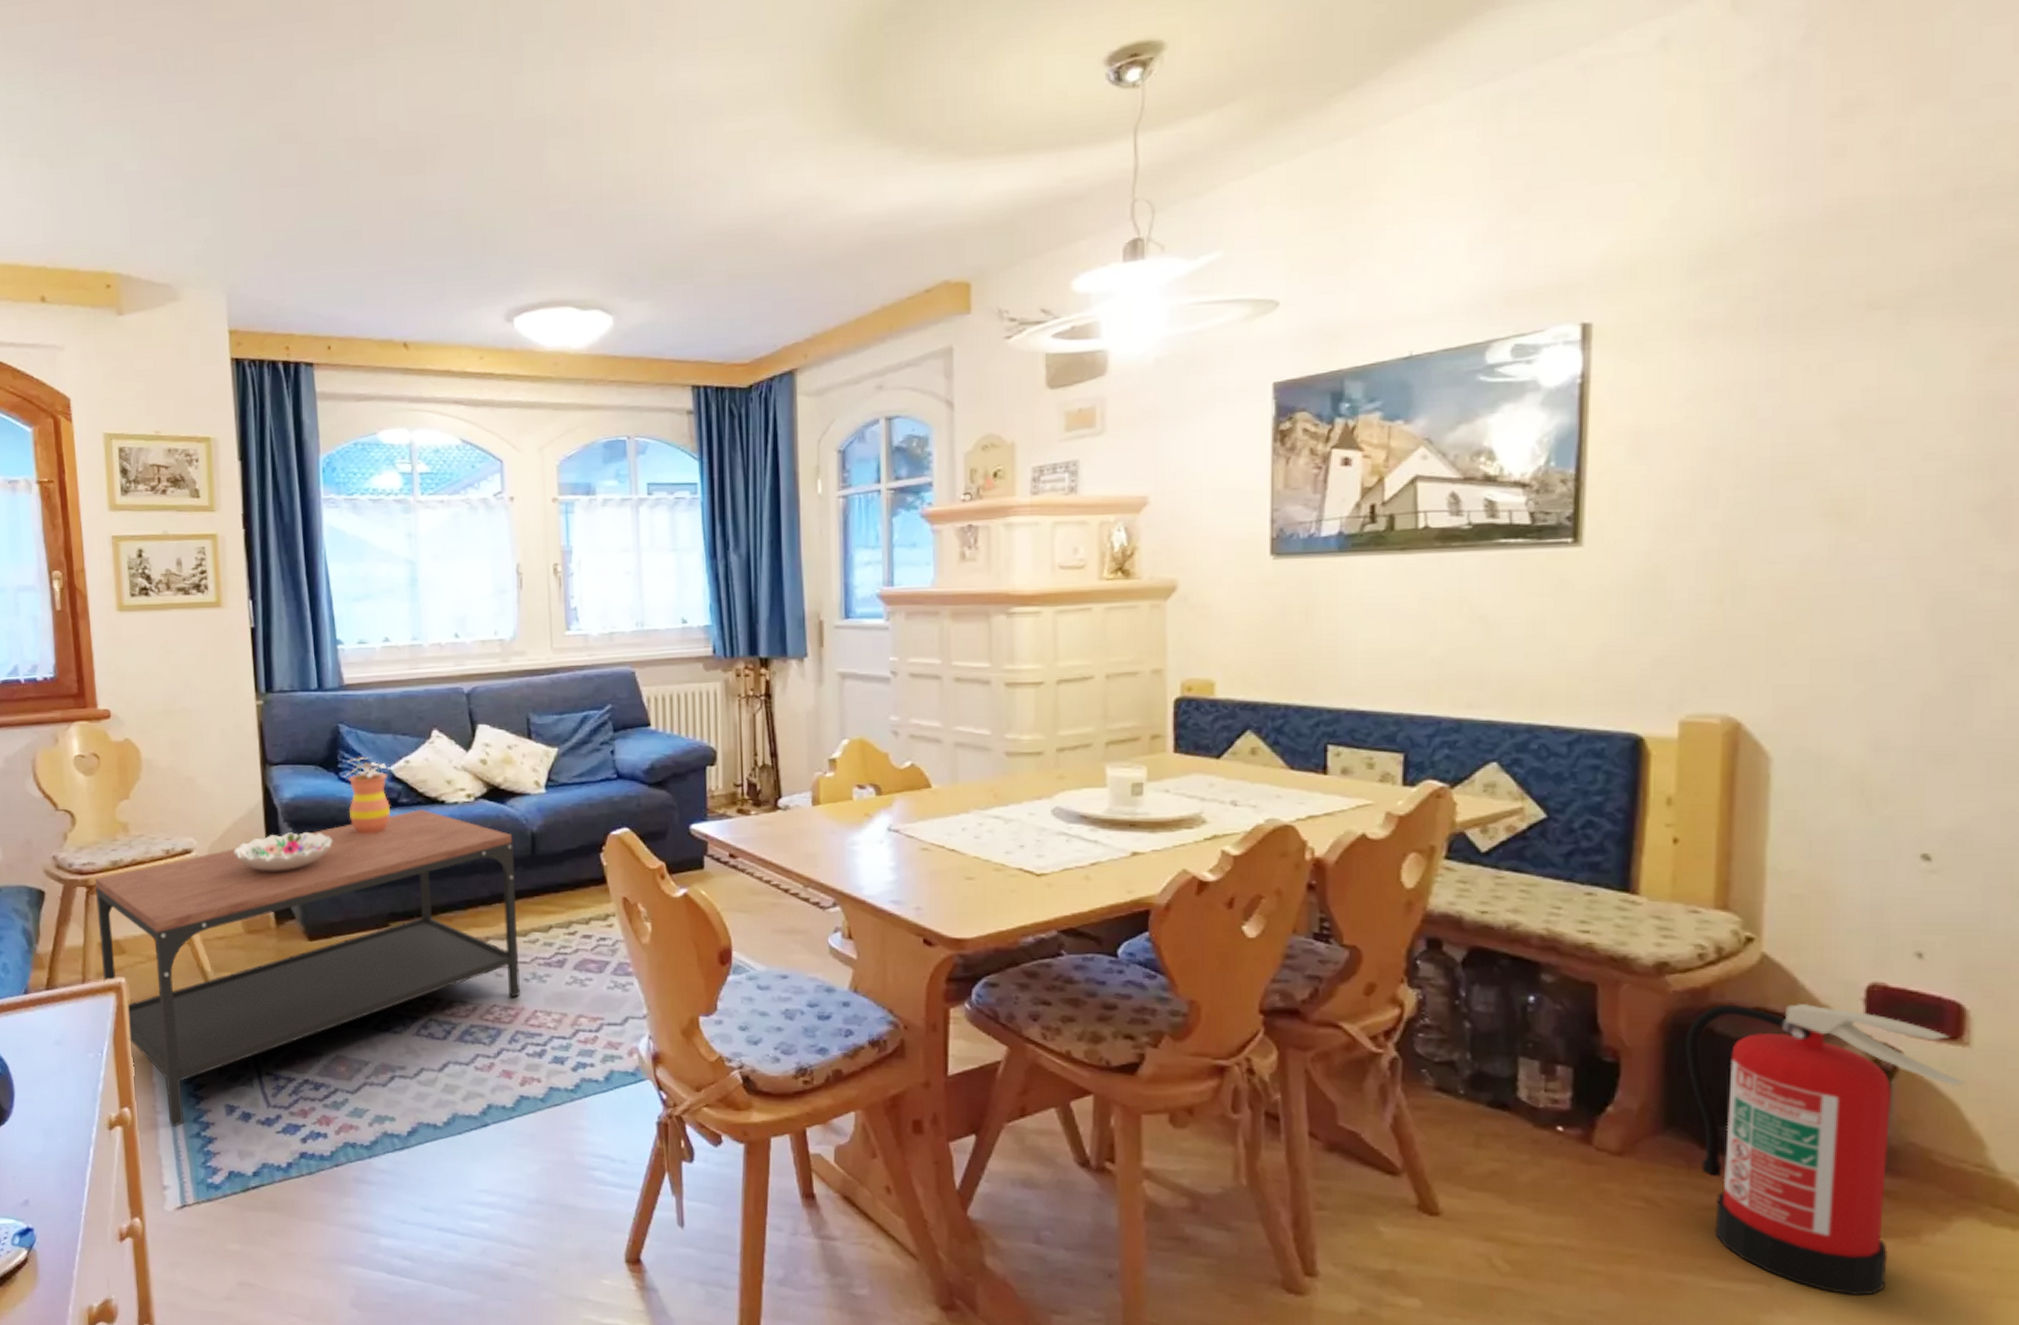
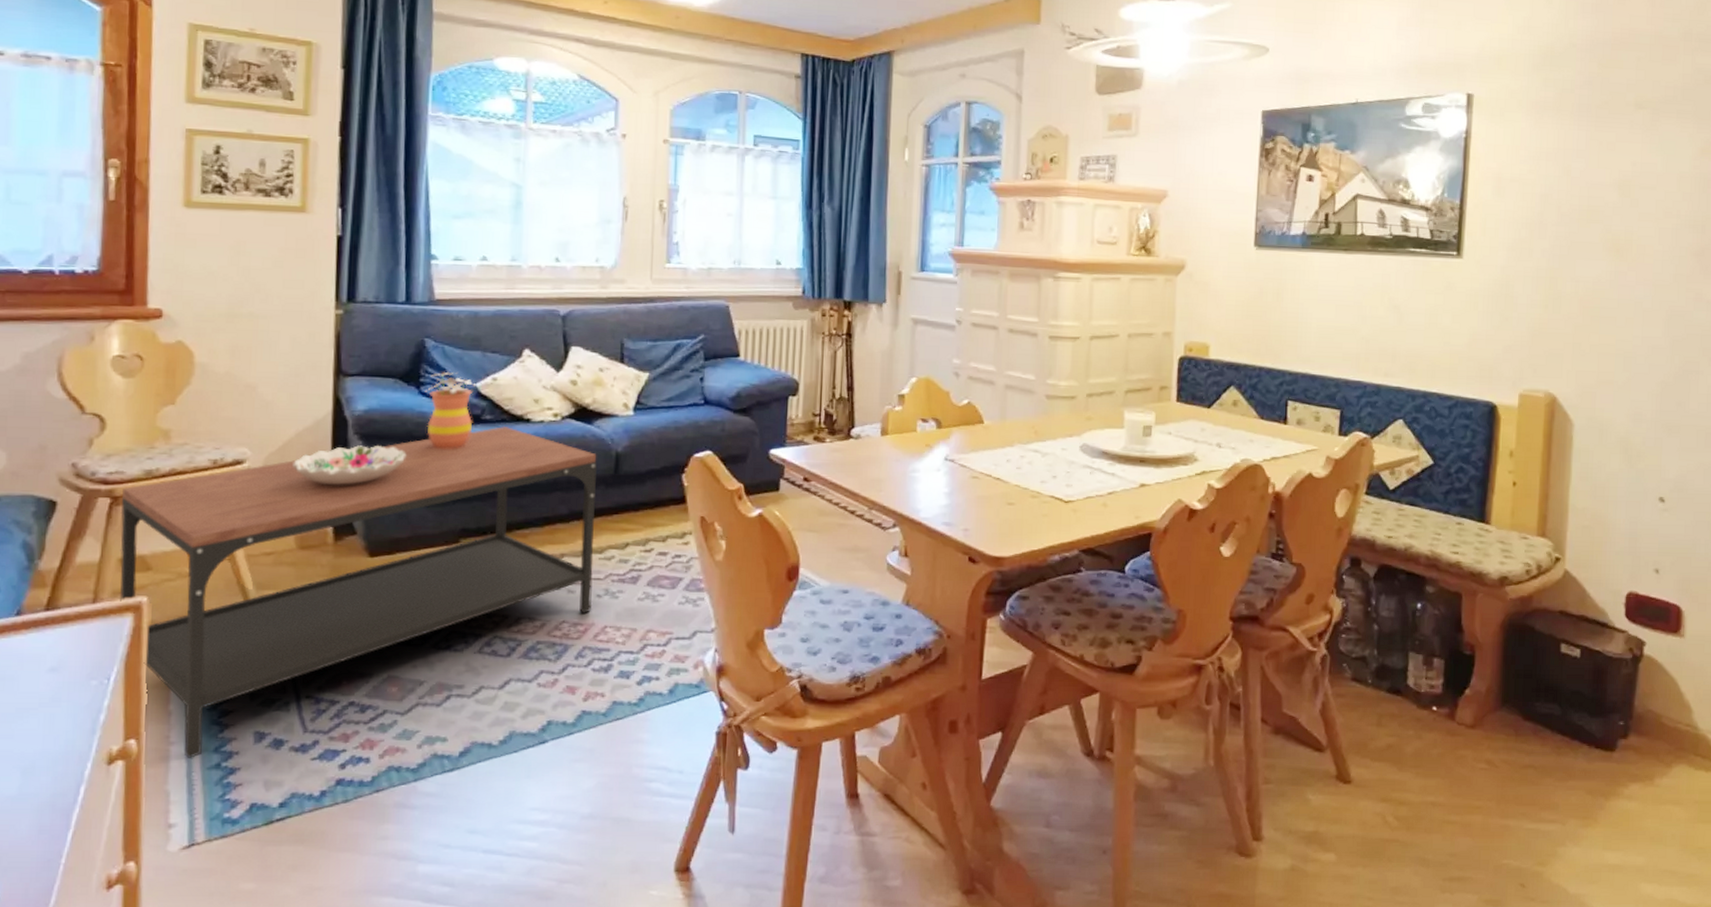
fire extinguisher: present [1685,1004,1966,1296] -> none [1516,608,1682,828]

